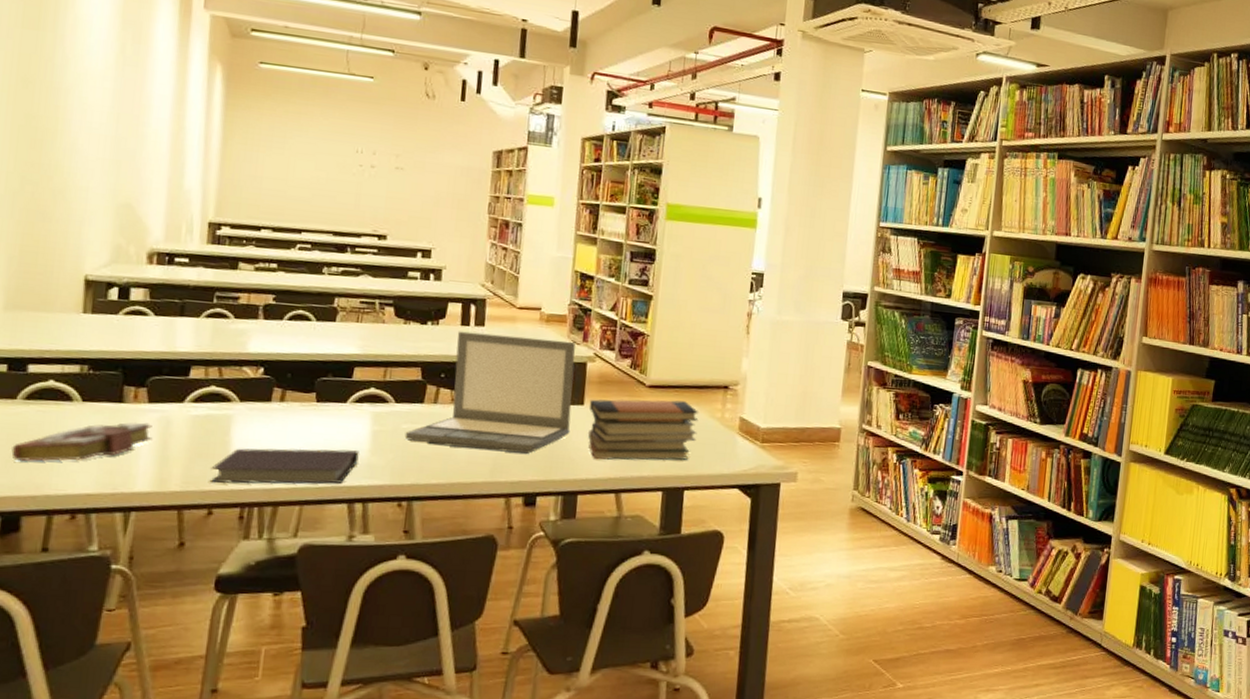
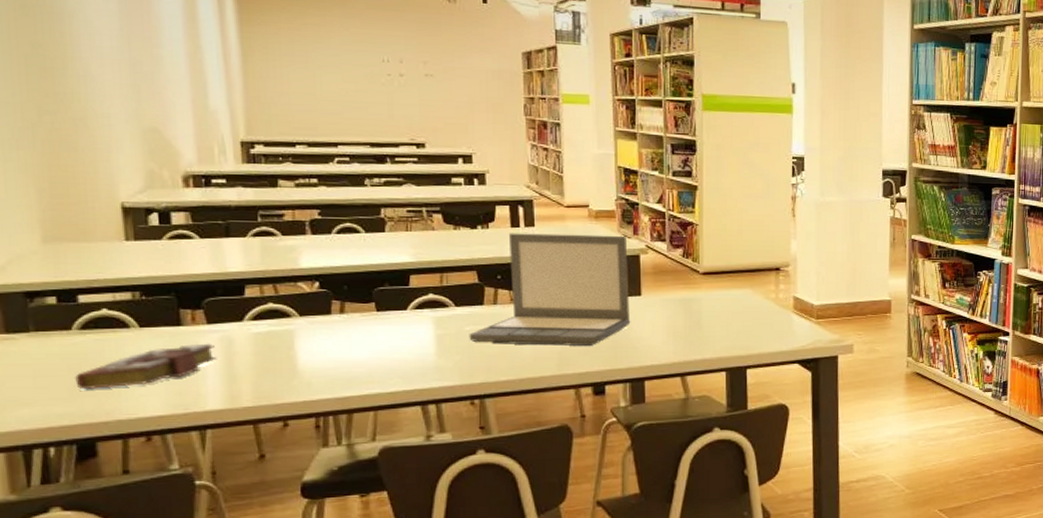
notebook: present [211,448,359,484] -> none [280,355,426,397]
book stack: present [587,399,699,461] -> none [646,285,754,347]

